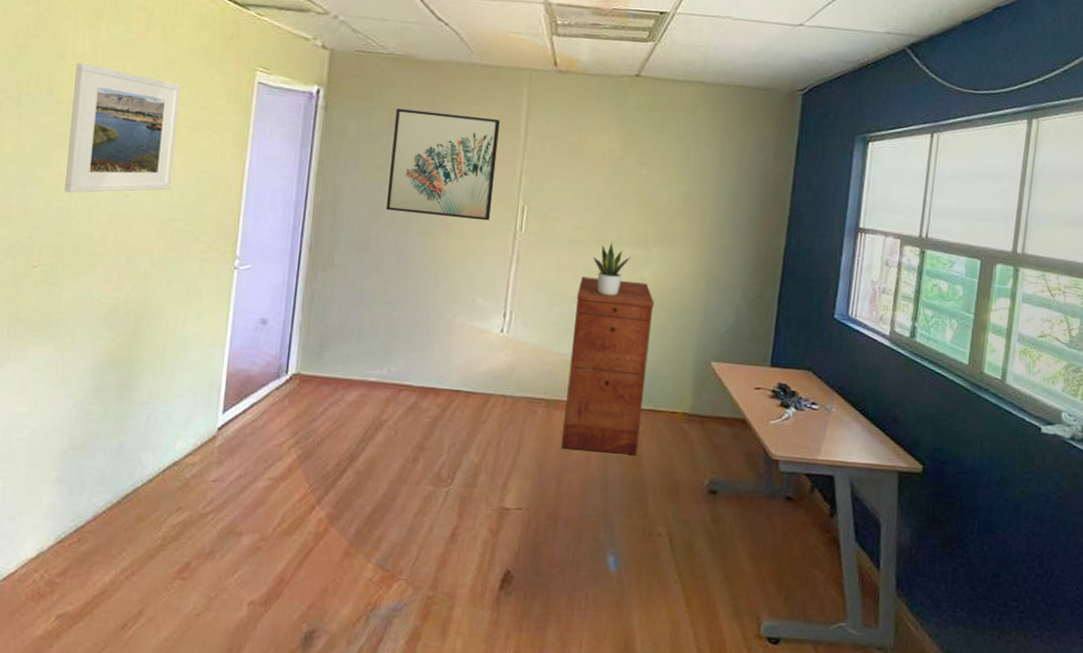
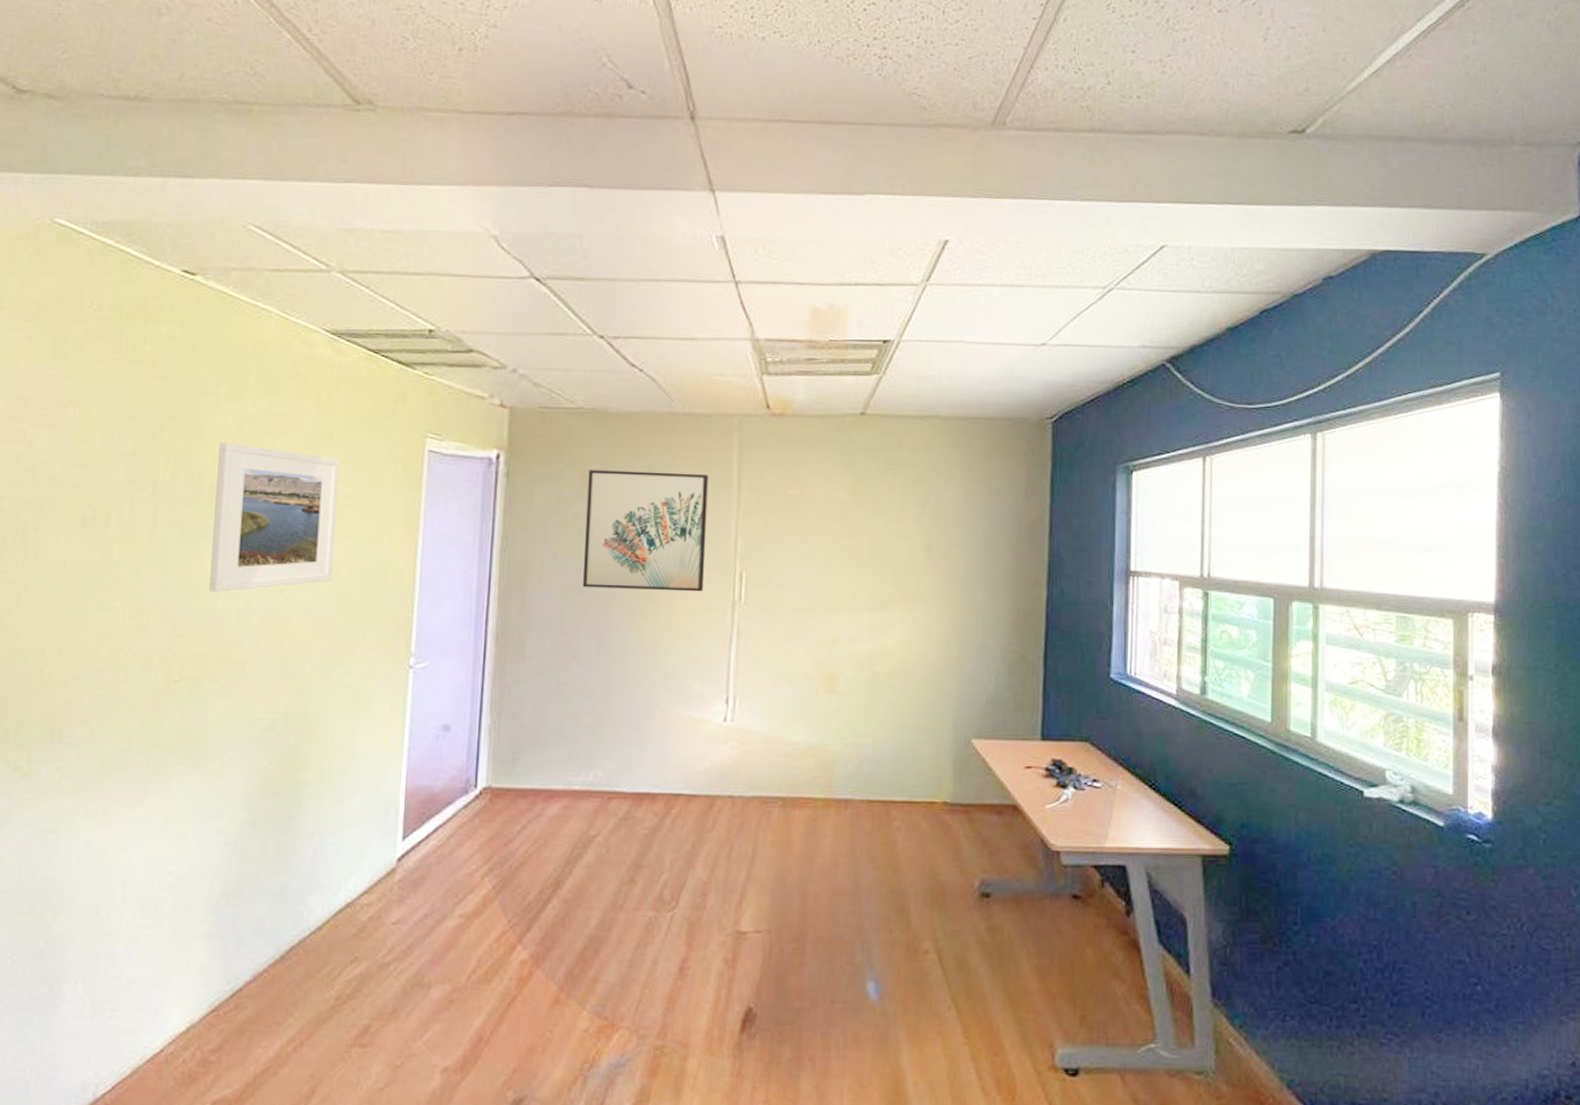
filing cabinet: present [561,276,654,455] -> none [802,649,900,857]
potted plant: present [592,242,632,296] -> none [825,607,870,670]

